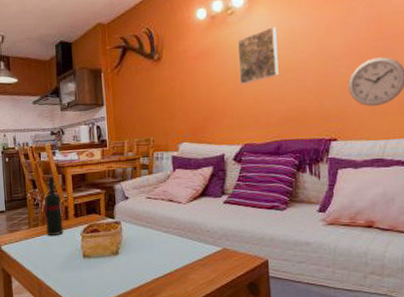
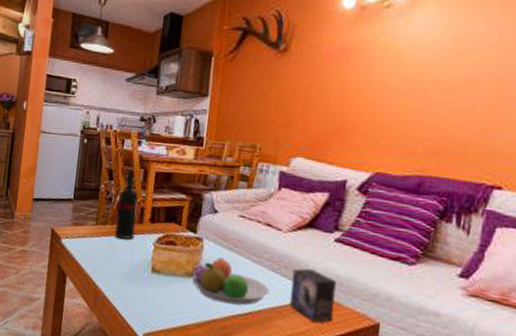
fruit bowl: none [116,234,181,271] -> present [192,257,270,305]
small box: none [196,228,233,270] -> present [289,268,336,323]
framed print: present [237,26,279,85] -> none [383,29,445,98]

